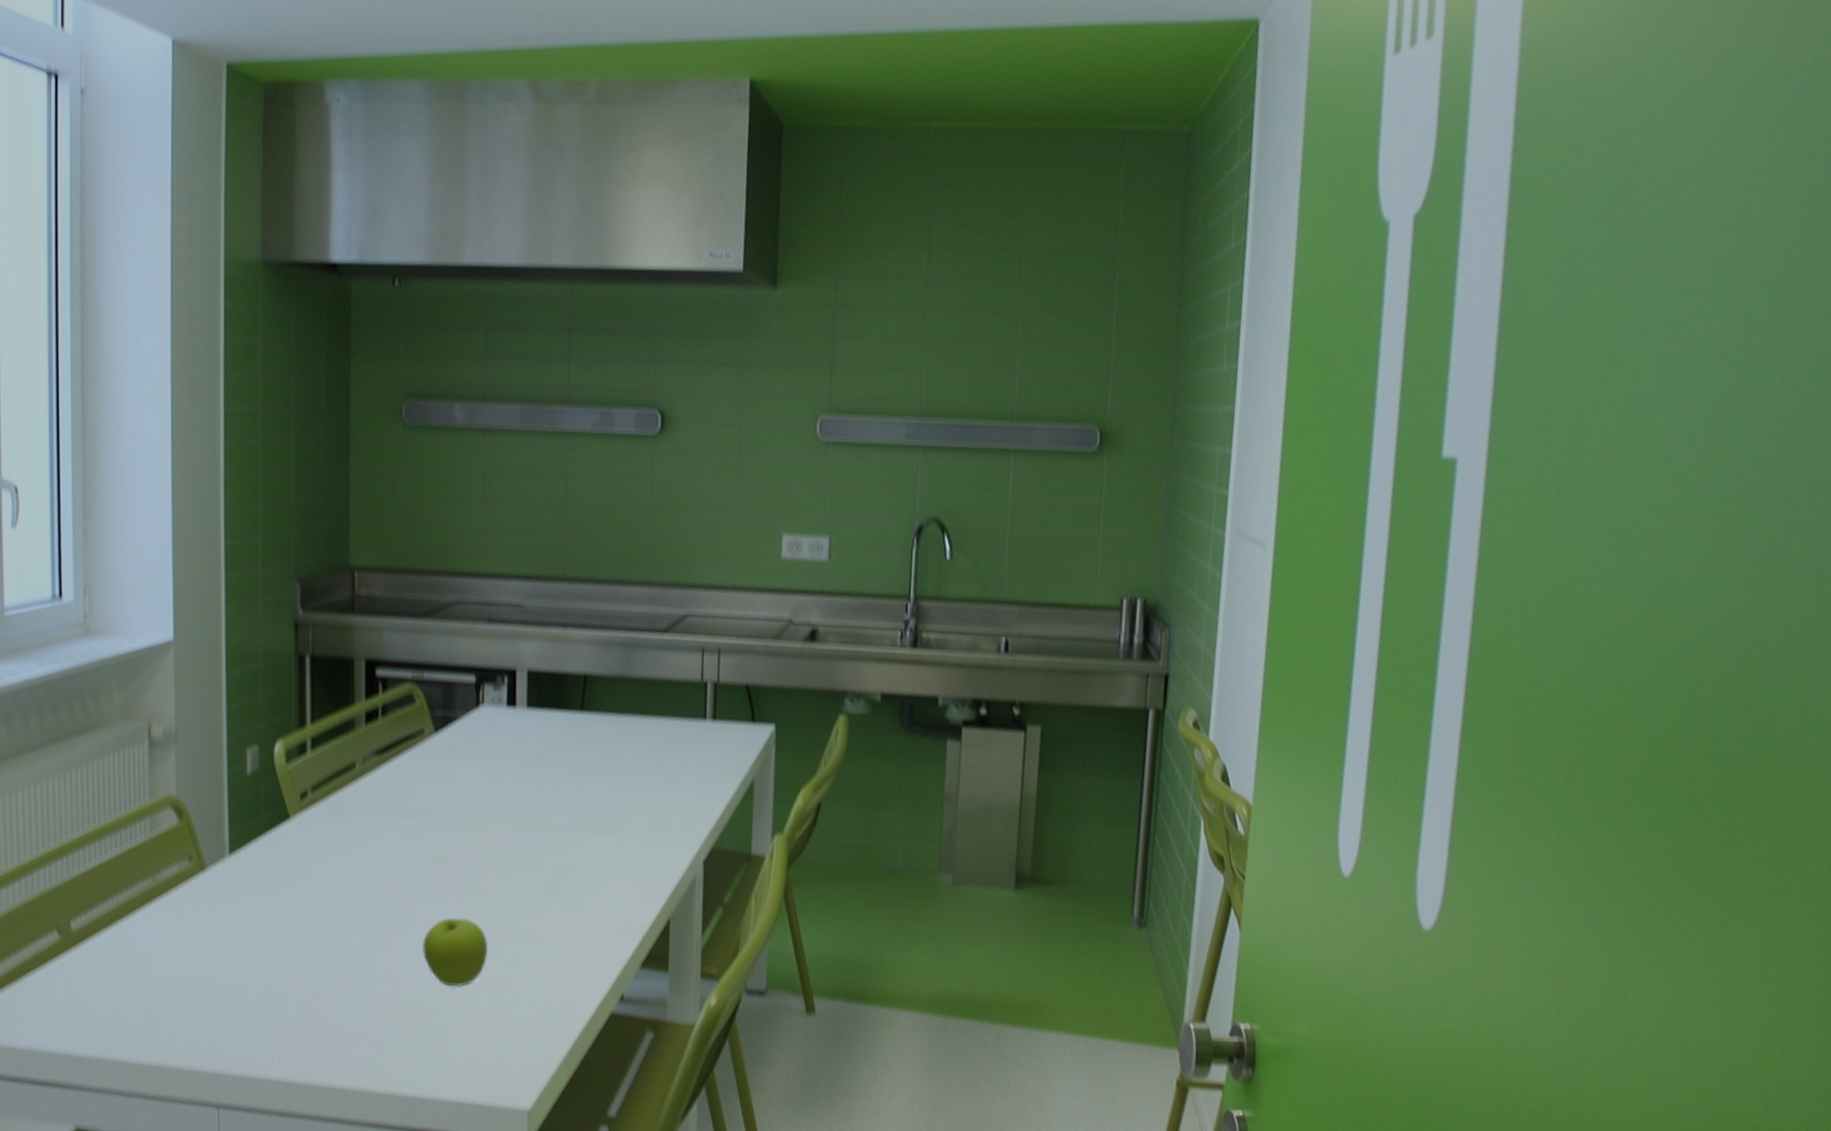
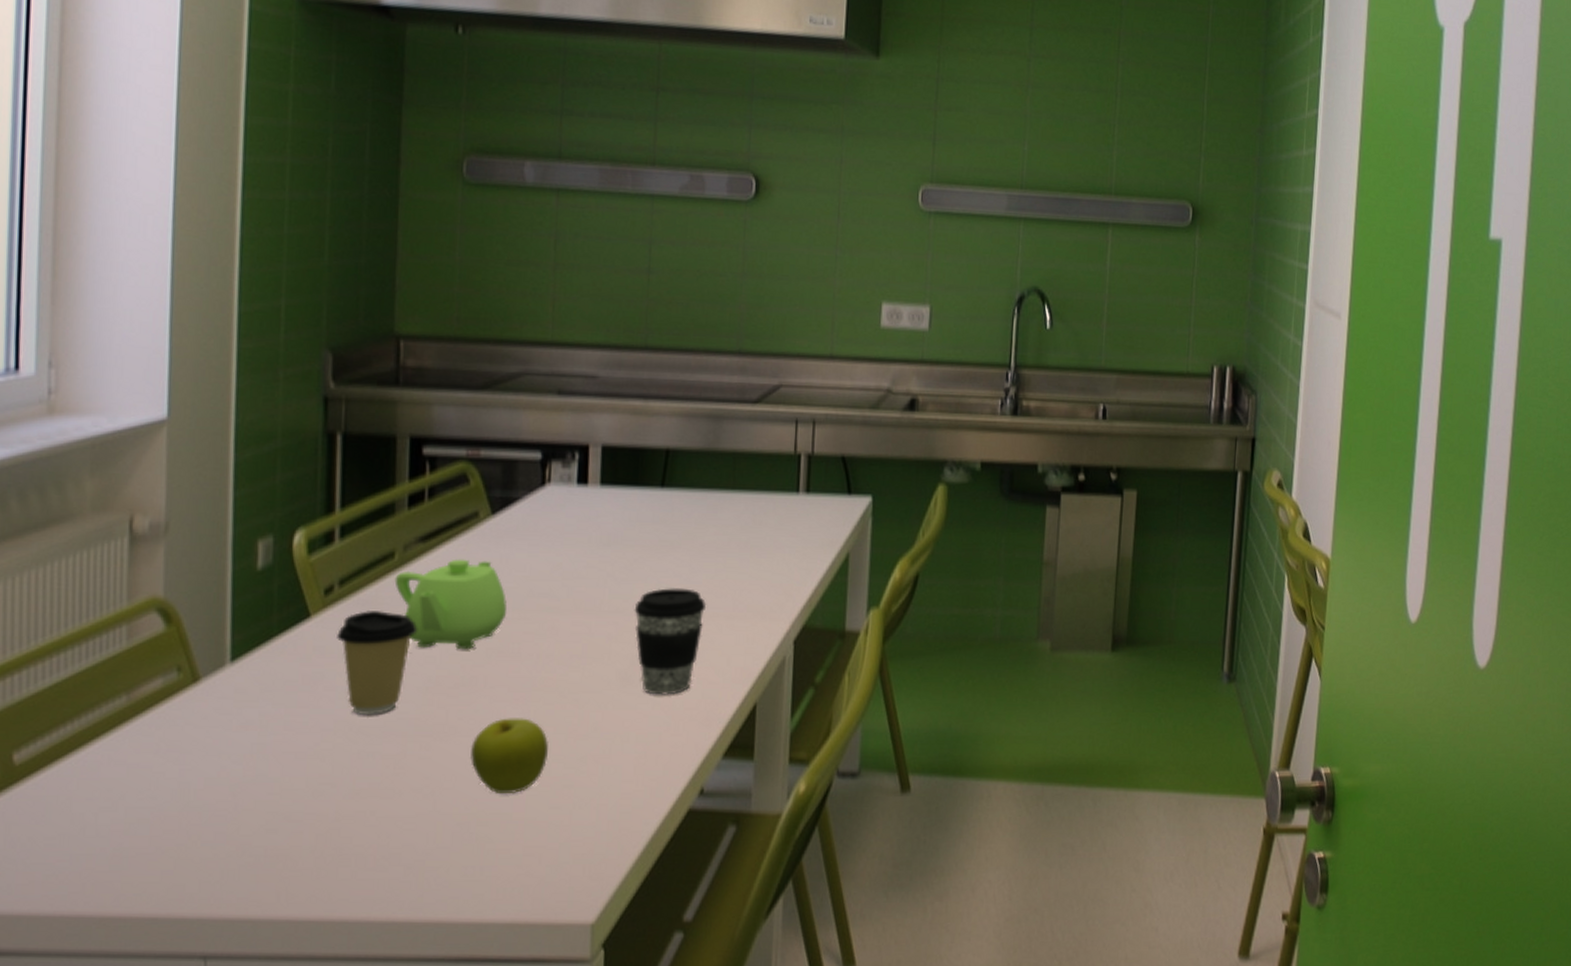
coffee cup: none [311,815,376,908] -> present [337,611,418,714]
teapot: none [356,771,449,854] -> present [394,559,507,650]
coffee cup: none [559,806,623,906] -> present [634,588,707,695]

